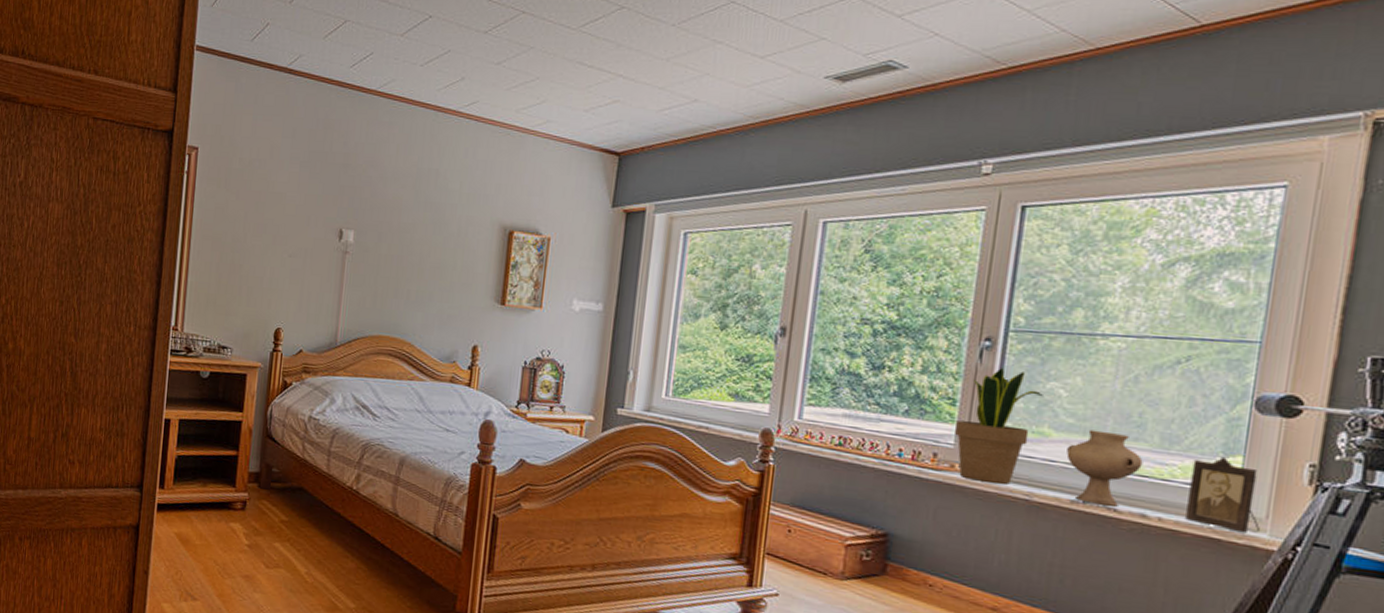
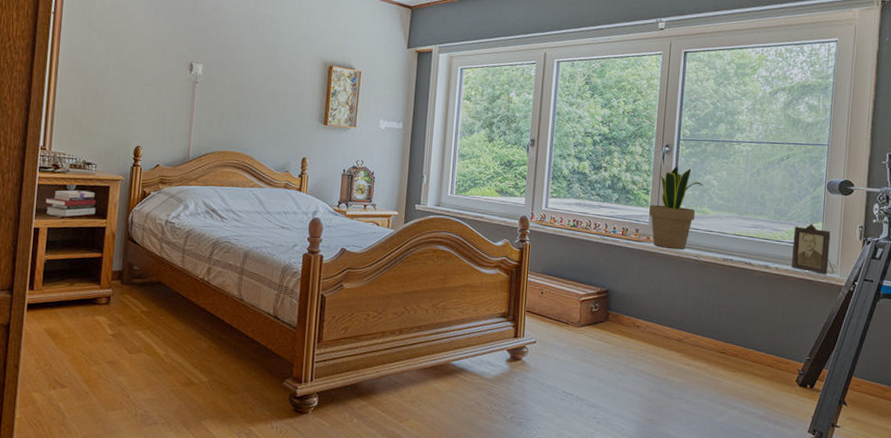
books: none [177,377,232,409] -> present [45,190,97,218]
vase: present [1066,429,1143,507] -> none [719,208,765,261]

